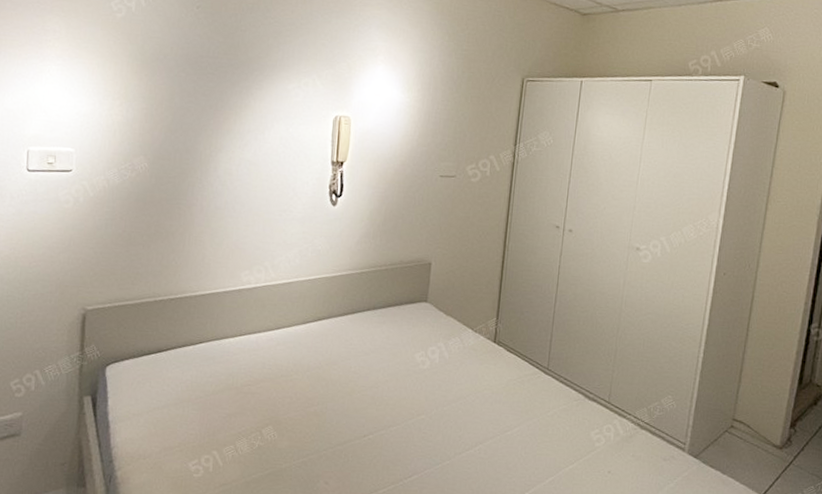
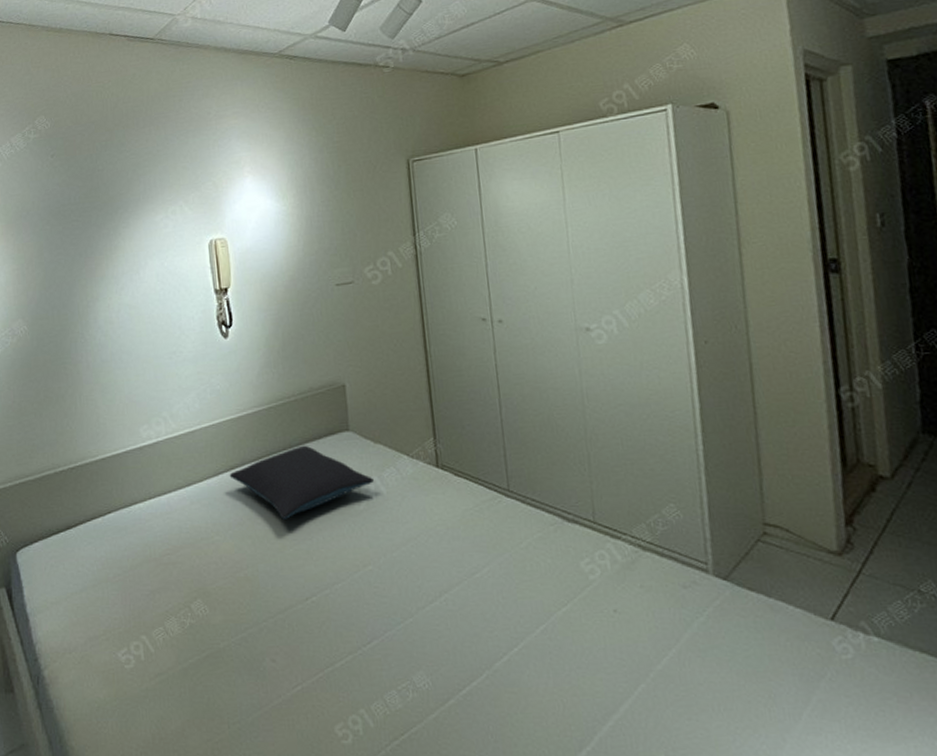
pillow: none [316,308,441,369] -> present [229,445,375,519]

